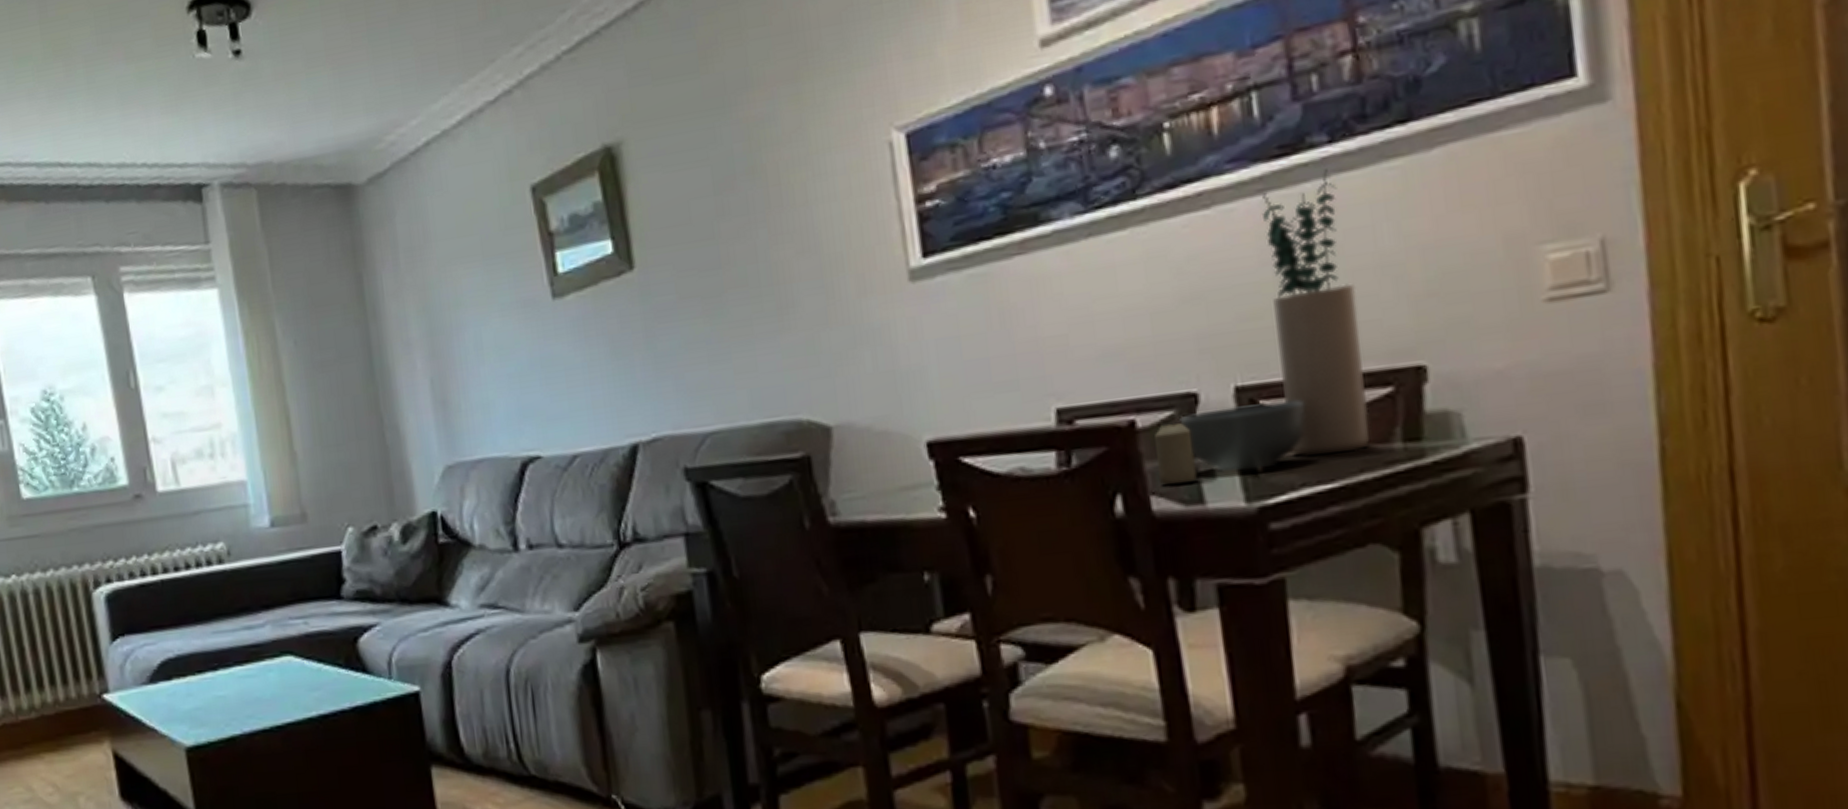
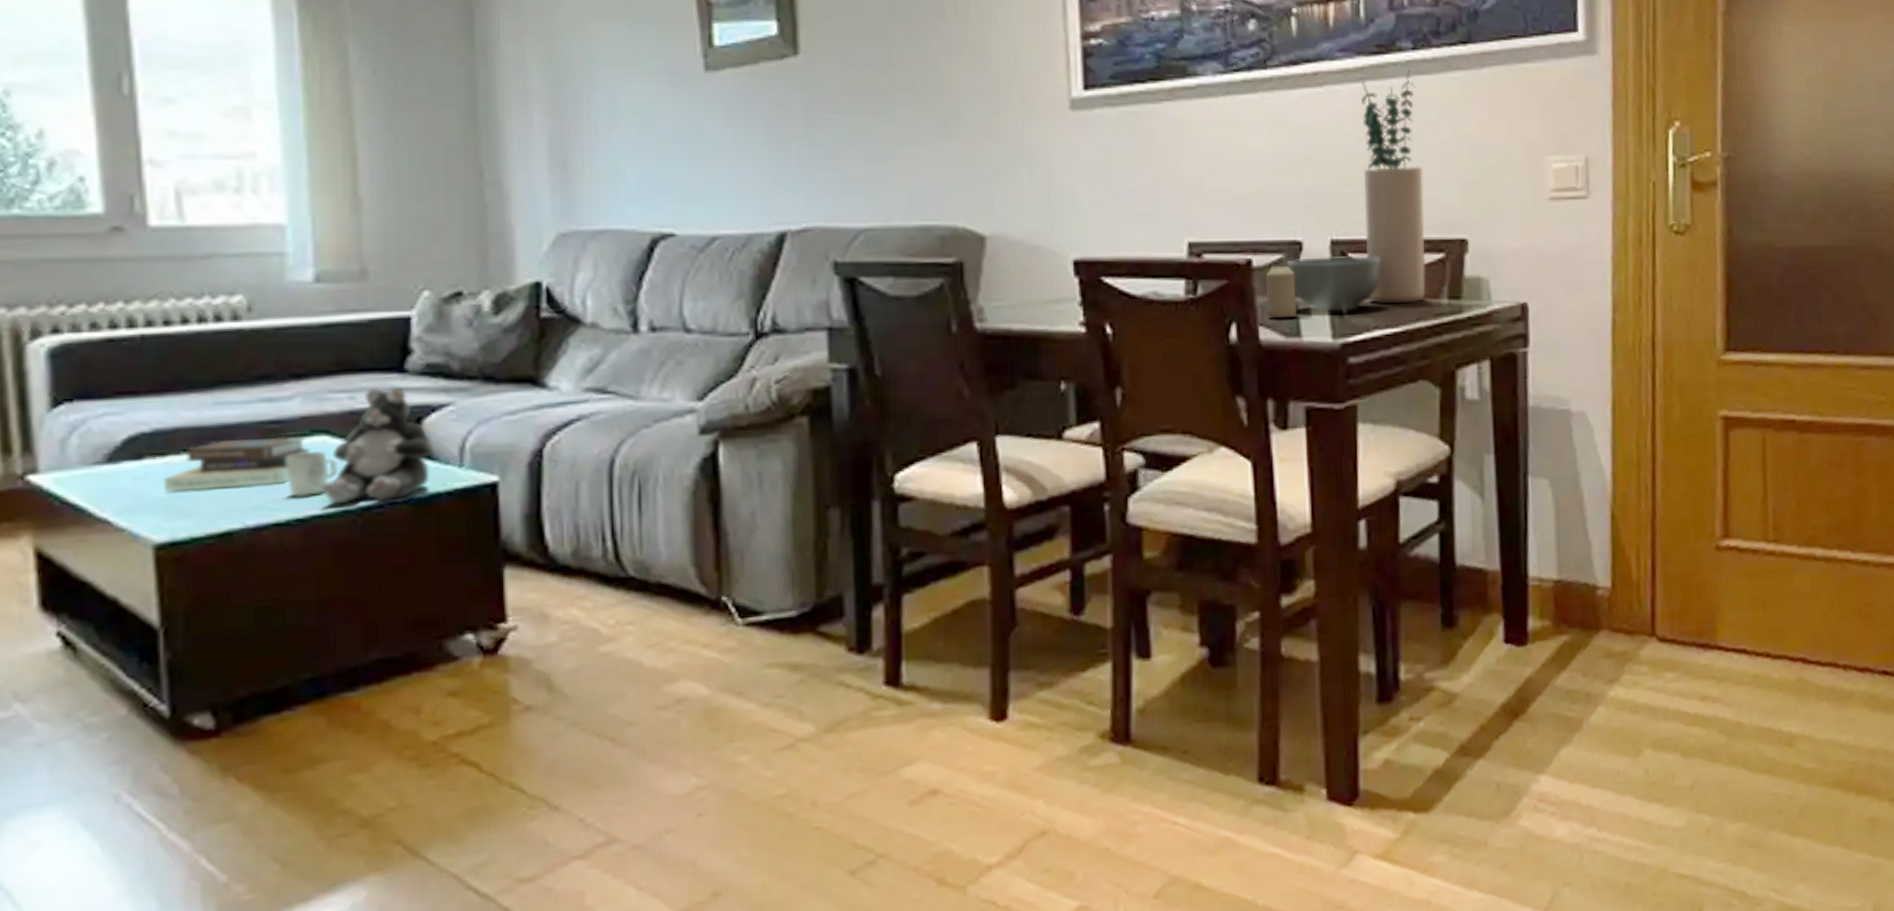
books: none [187,657,281,707] -> present [164,436,310,494]
mug: none [266,669,303,709] -> present [287,451,339,498]
plush toy: none [291,611,369,713] -> present [321,386,433,504]

